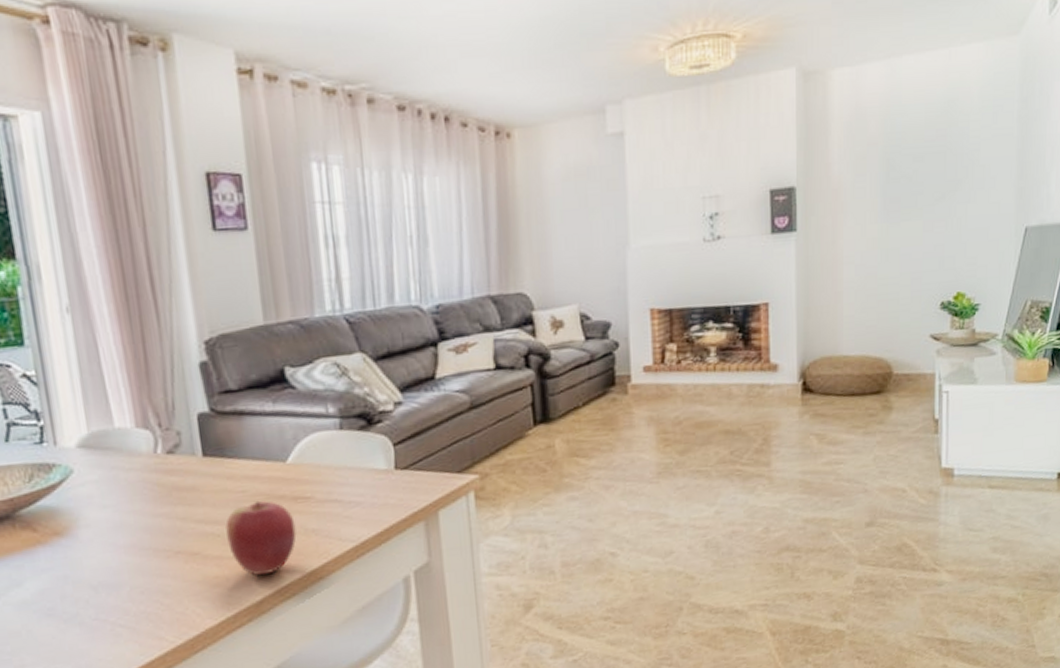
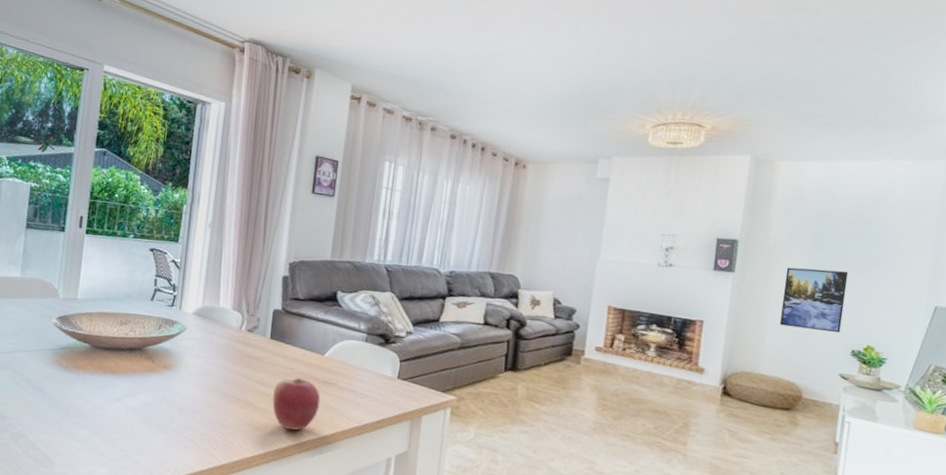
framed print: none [856,202,927,289] -> present [780,267,849,333]

